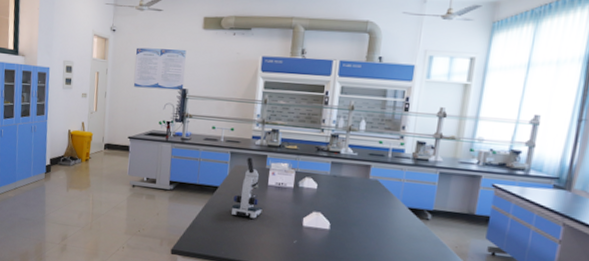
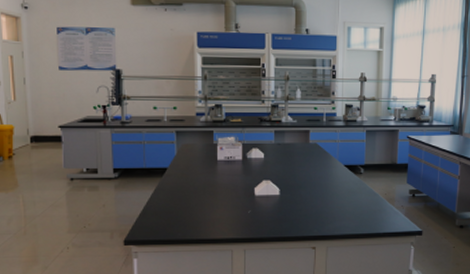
microscope: present [231,157,263,219] -> none [183,134,215,196]

